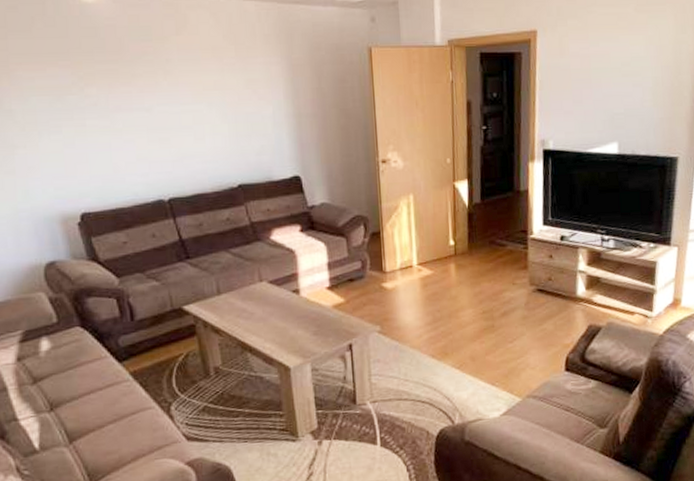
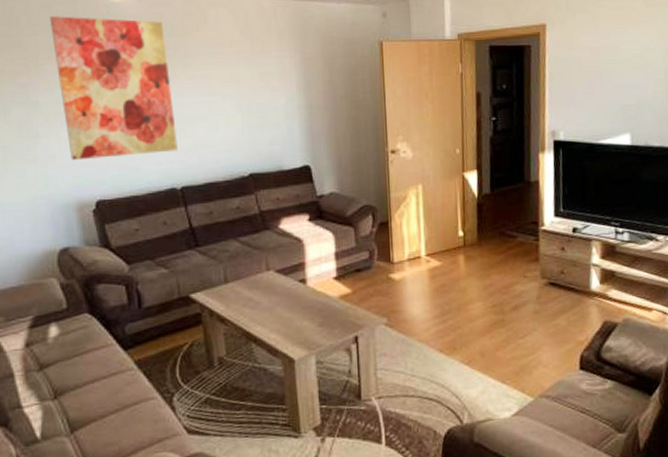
wall art: none [17,18,163,172] -> present [49,16,178,161]

